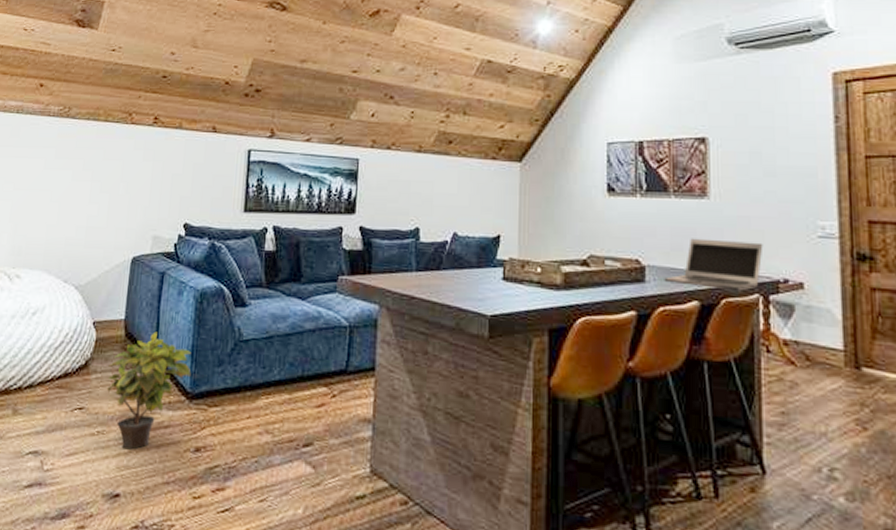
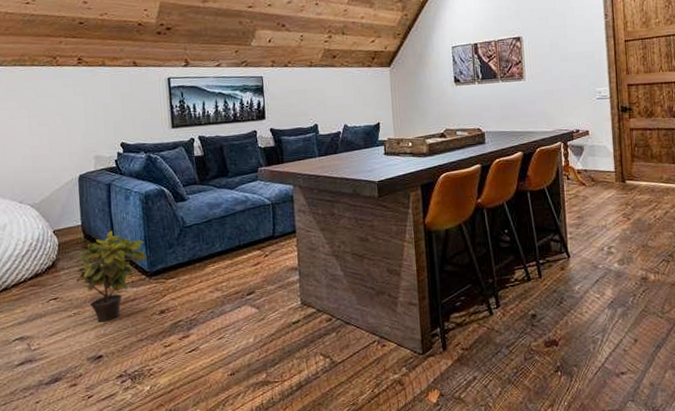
laptop: present [664,238,763,291] -> none [498,107,562,142]

